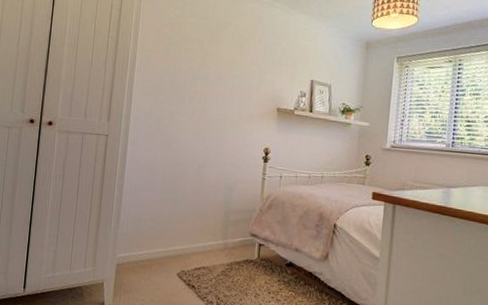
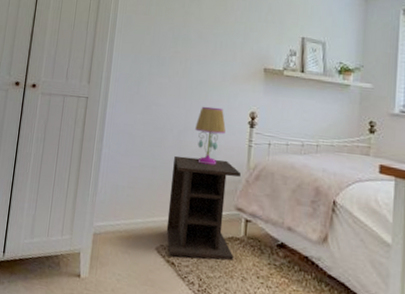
nightstand: none [187,189,255,281] -> present [166,155,241,261]
table lamp: none [214,143,242,197] -> present [195,106,226,165]

